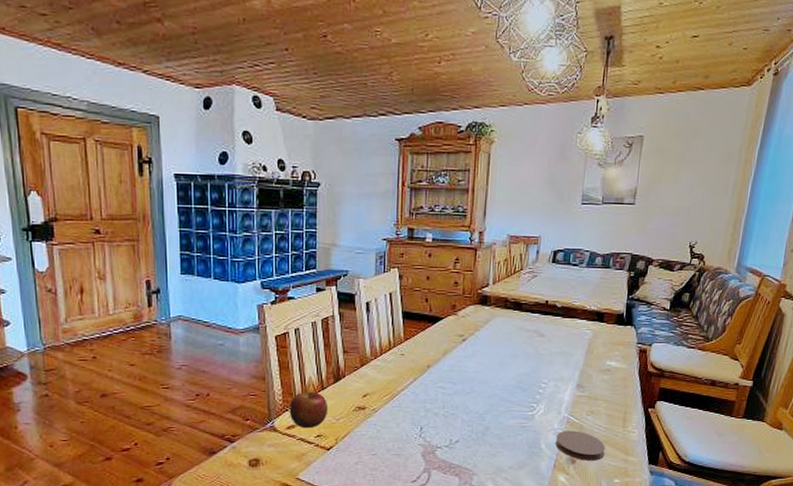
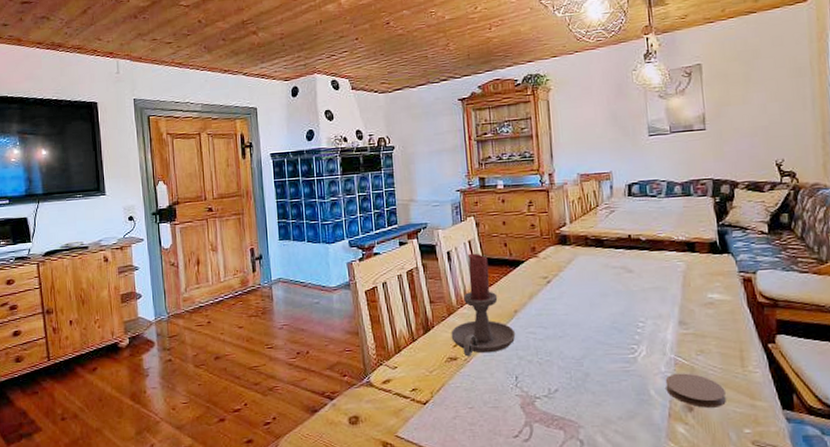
apple: present [289,391,329,429] -> none [383,344,421,383]
candle holder: none [361,306,426,407] -> present [451,253,516,357]

